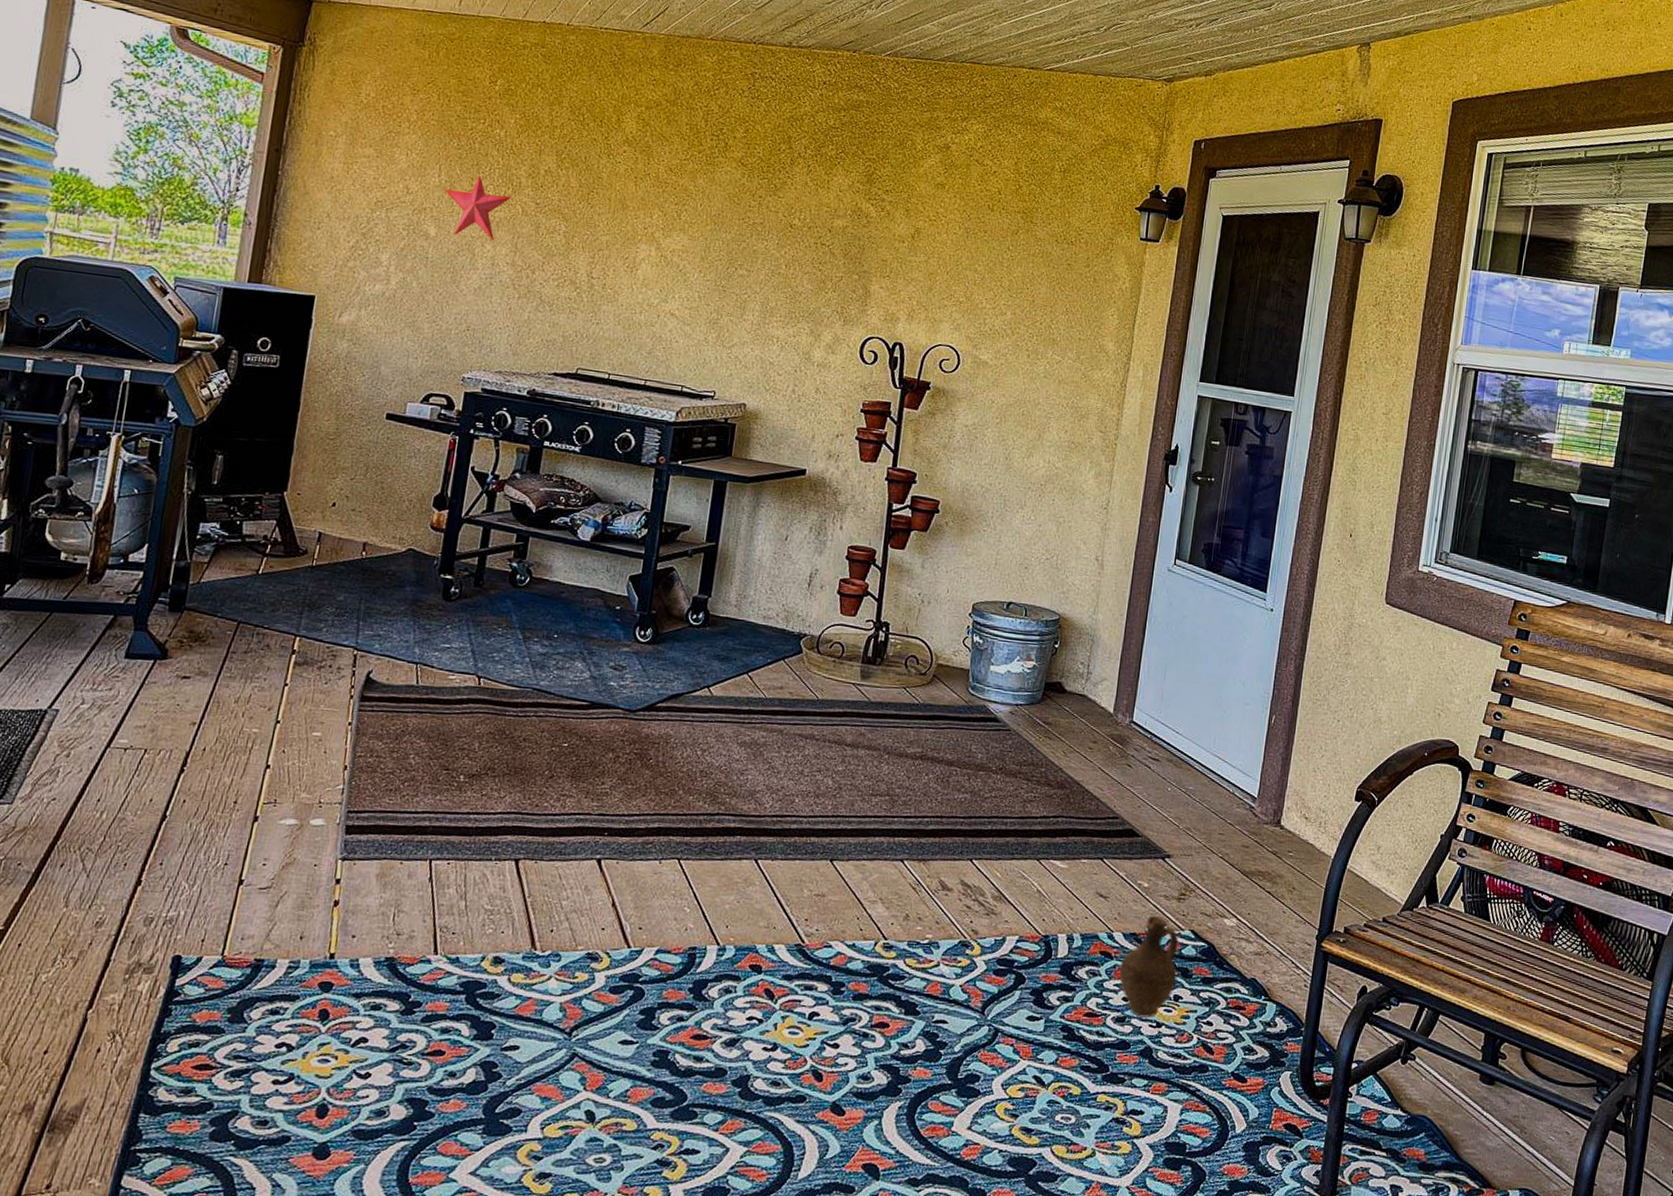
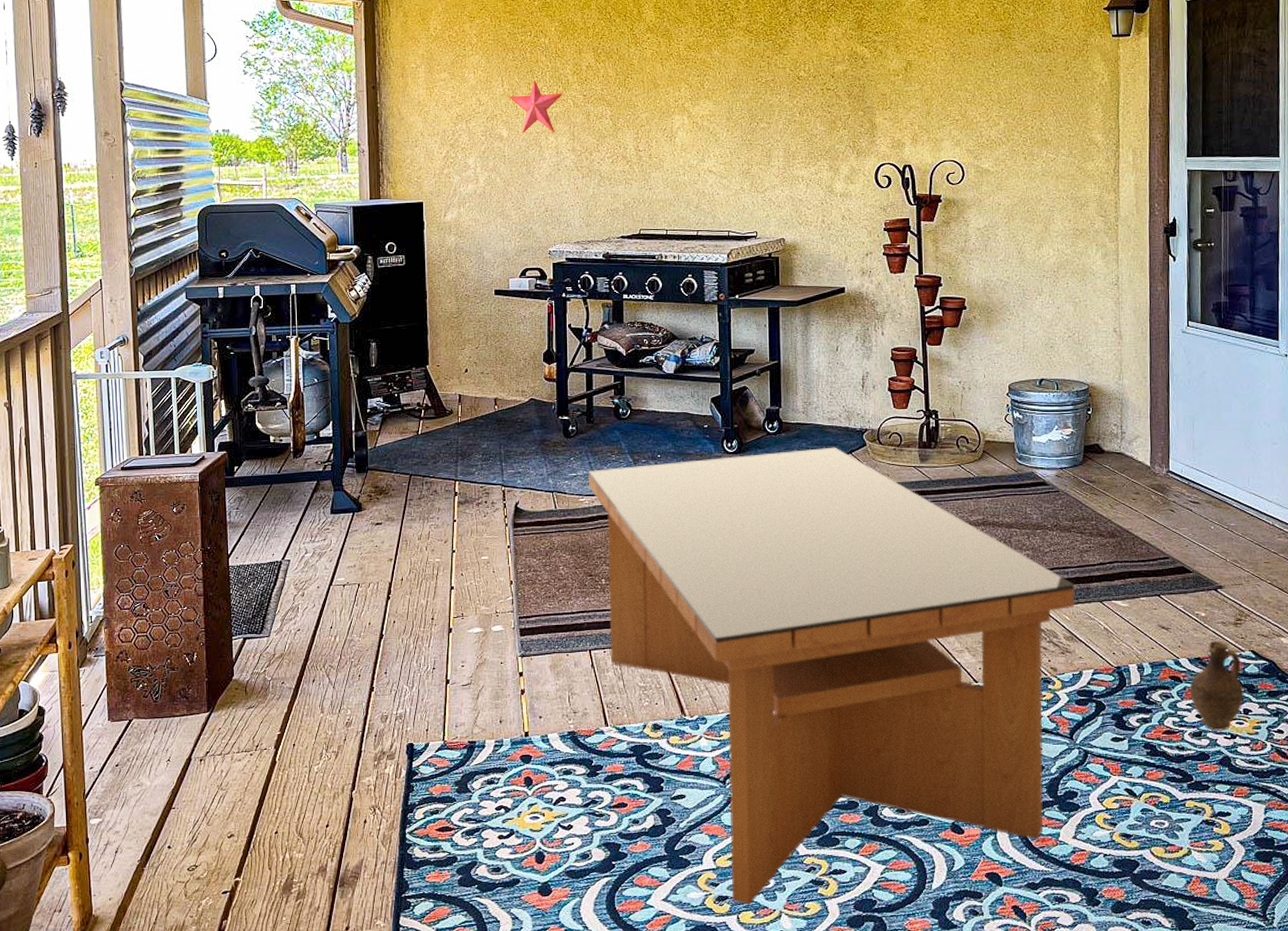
coffee table: none [455,643,1012,1186] -> present [588,447,1075,905]

